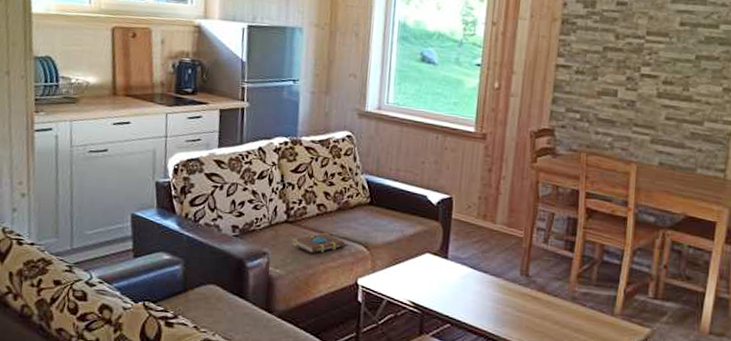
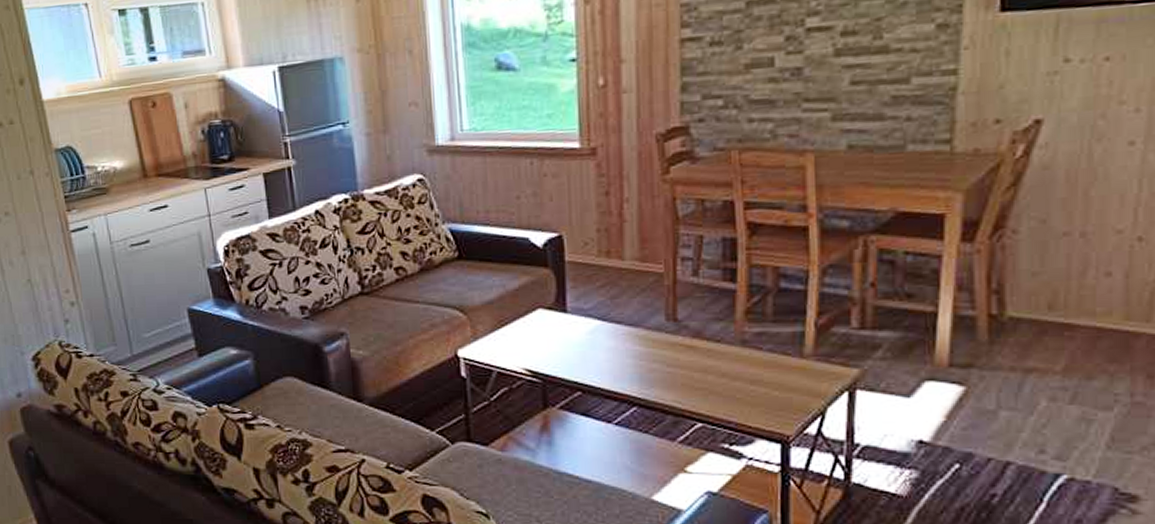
book: present [292,232,348,253] -> none [372,300,440,326]

